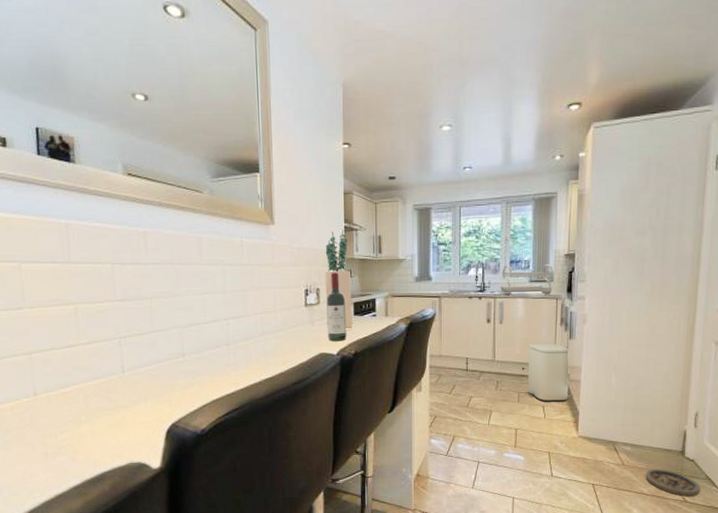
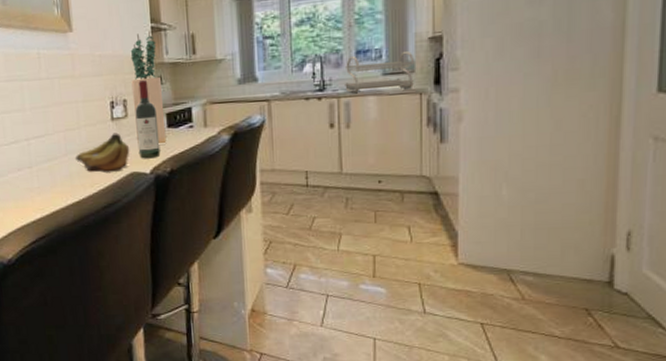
fruit: none [270,317,320,353] -> present [74,133,130,174]
pedal bin: present [523,343,569,402] -> none [381,148,442,222]
pet bowl: present [646,469,701,497] -> none [557,305,640,341]

